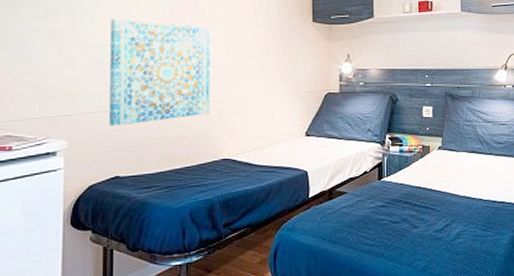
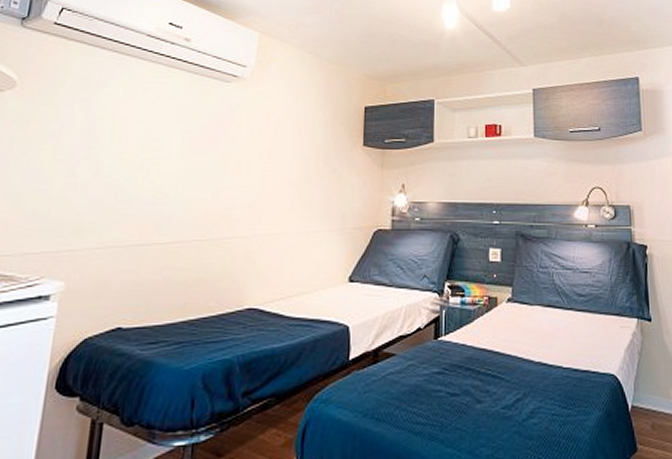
wall art: present [110,19,211,126] -> none [117,138,246,264]

